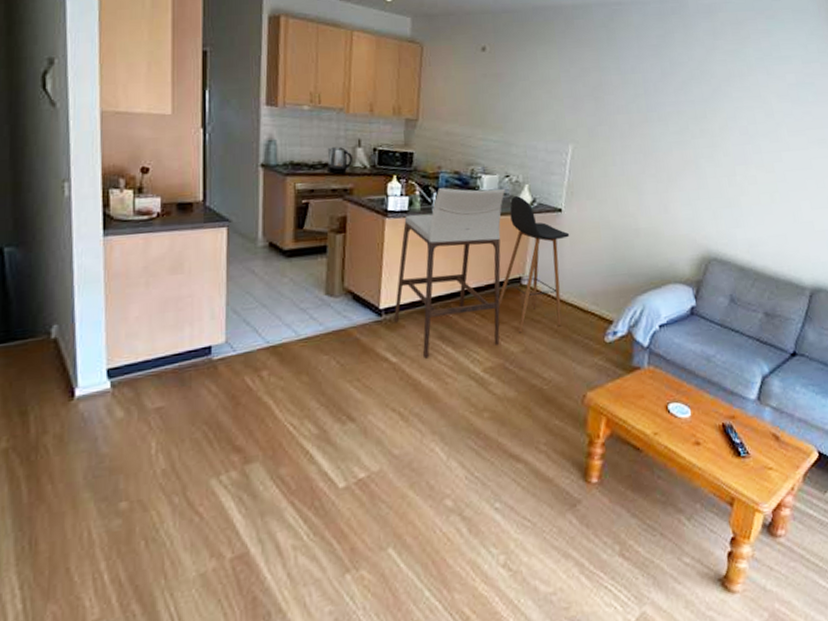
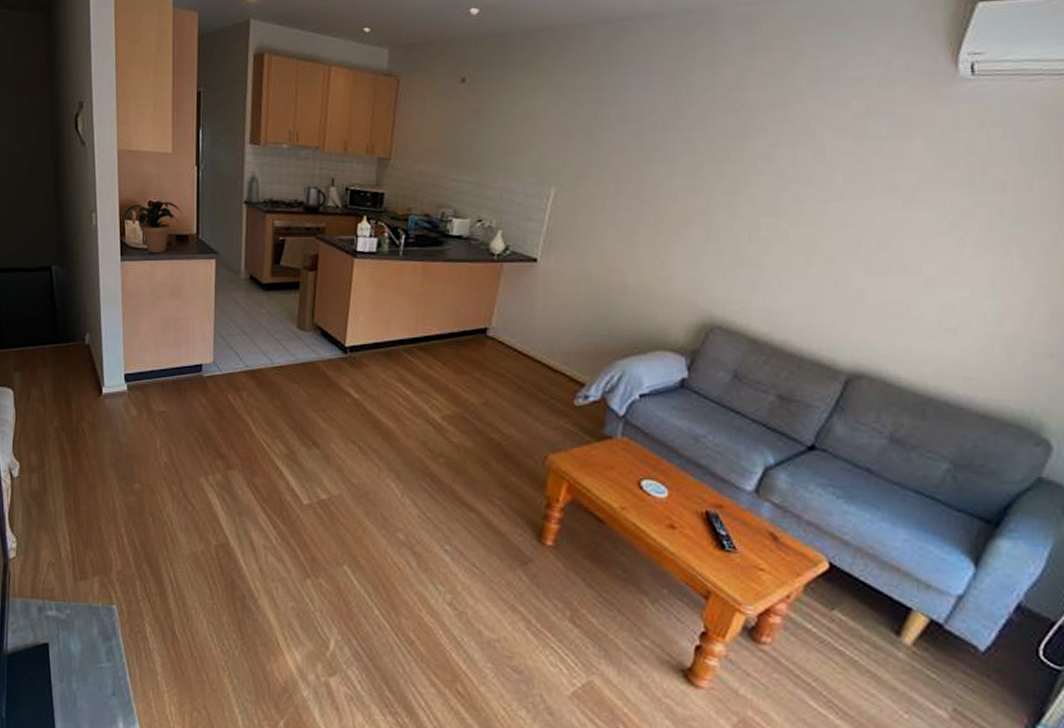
potted plant: none [107,165,184,225] -> present [123,200,182,253]
bar stool: present [394,187,506,359] -> none [358,229,477,399]
bar stool: present [498,196,570,333] -> none [460,243,544,385]

